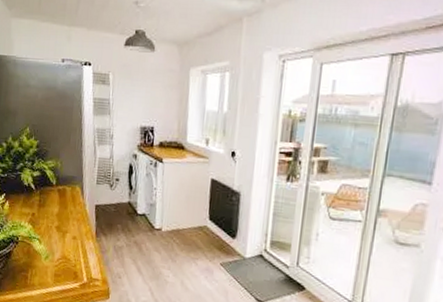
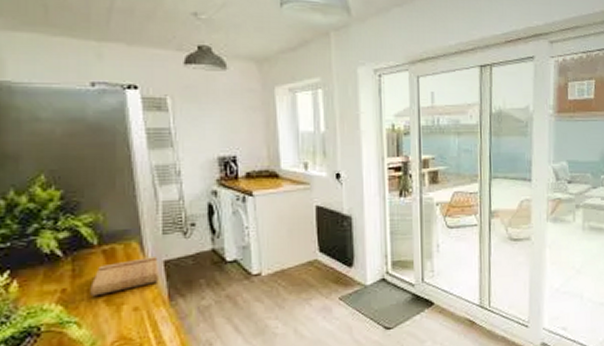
cutting board: none [48,200,92,223] -> present [90,257,159,297]

